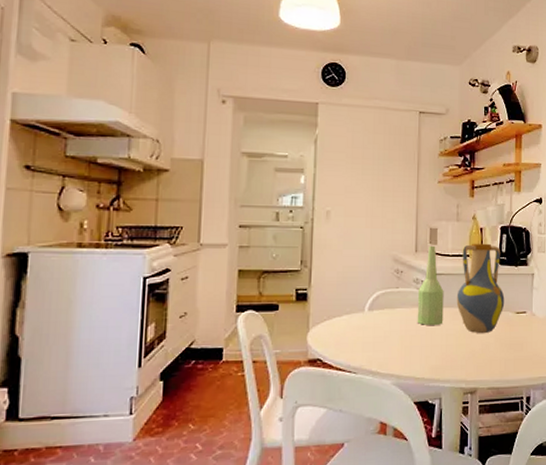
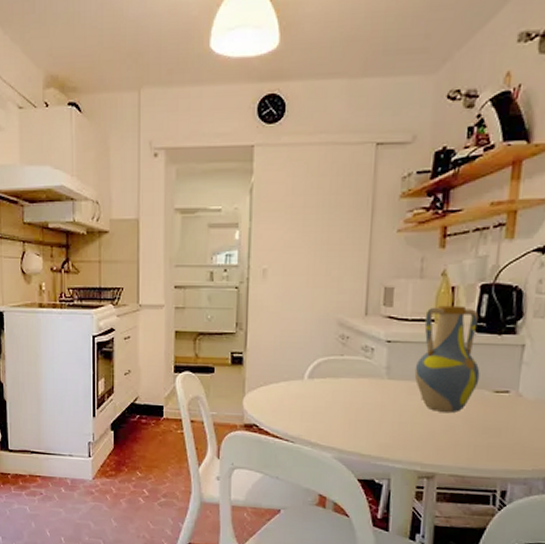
bottle: present [417,245,444,325] -> none [364,307,399,399]

